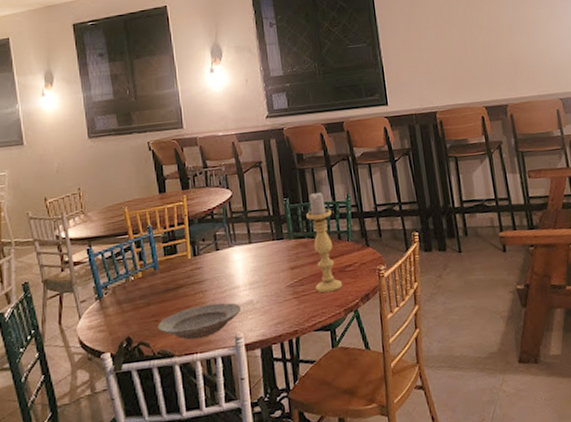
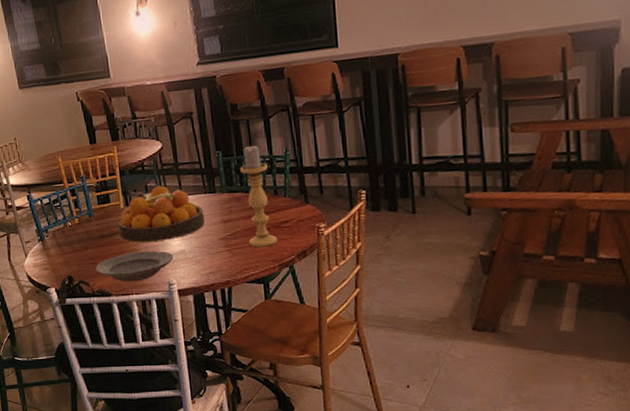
fruit bowl: none [185,234,273,295] -> present [118,185,205,243]

